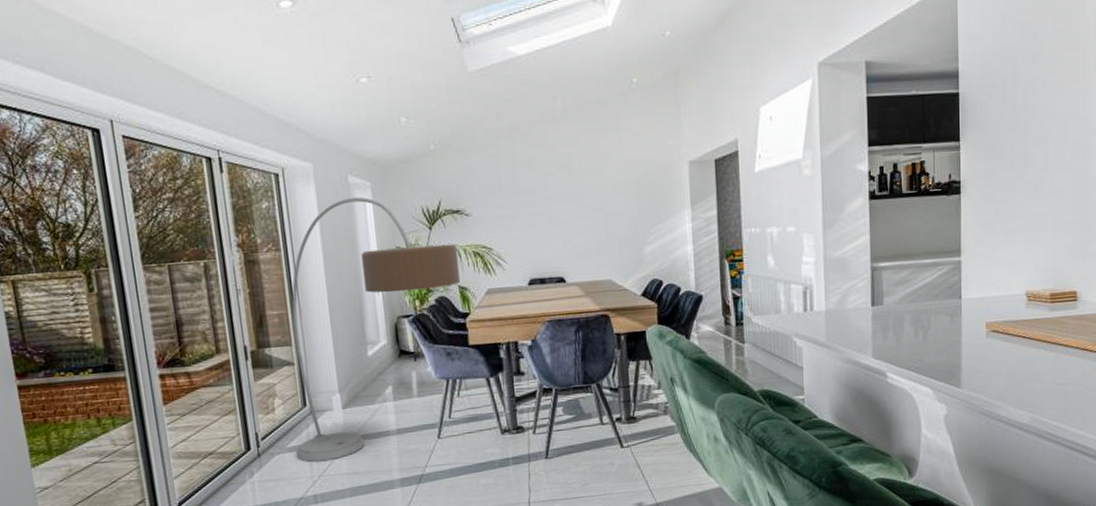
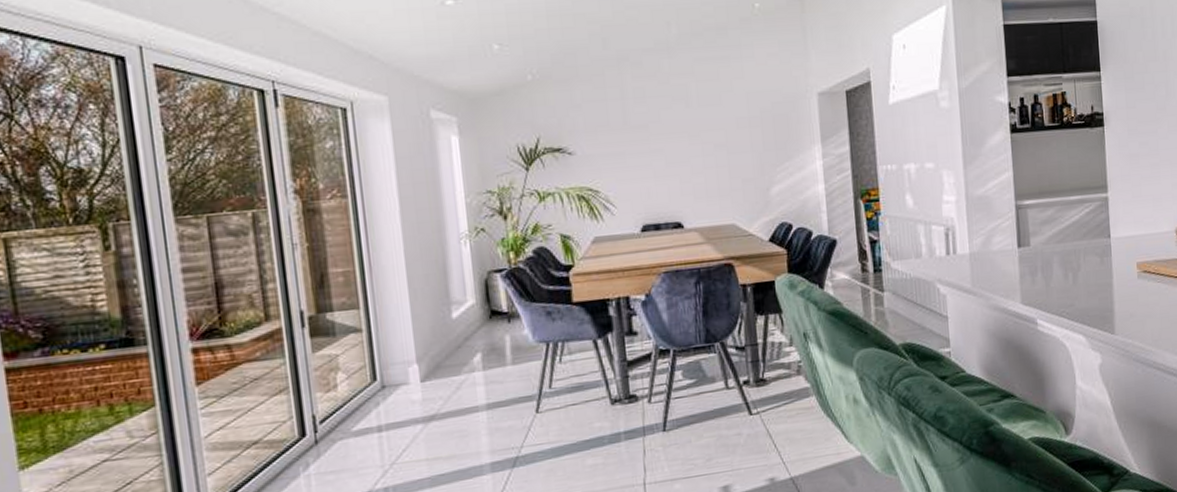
floor lamp: present [292,196,461,462] -> none [360,133,563,448]

